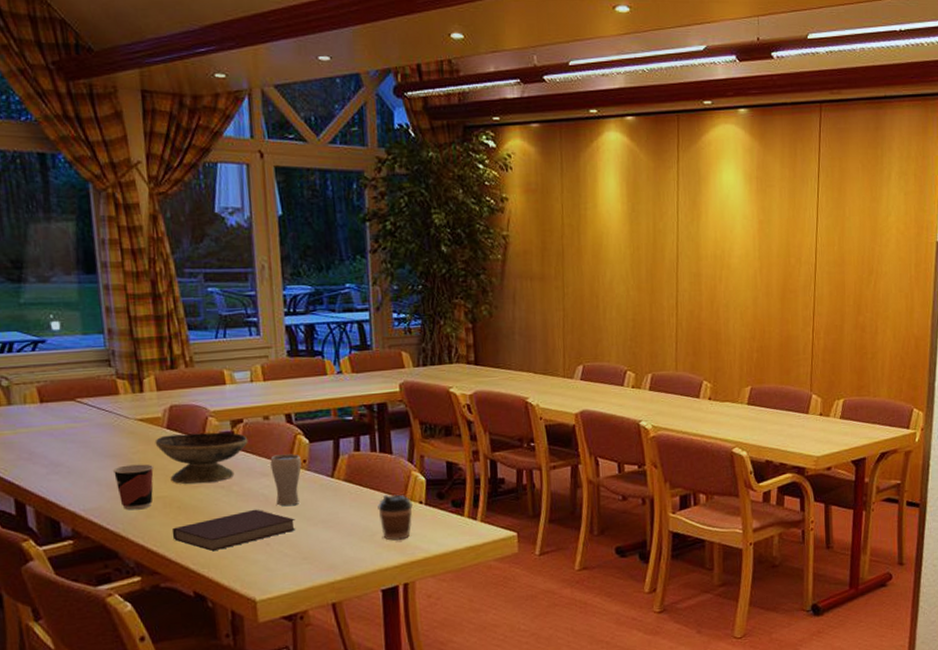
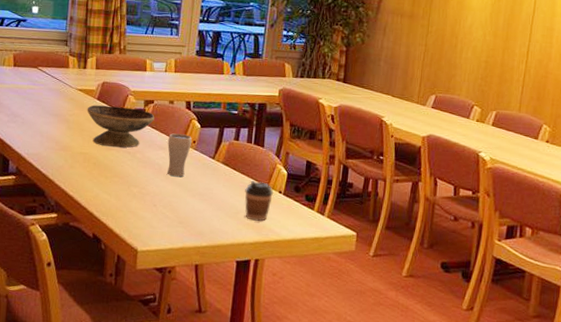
cup: present [113,464,154,511] -> none [53,123,82,161]
notebook: present [171,509,296,552] -> none [85,175,179,204]

